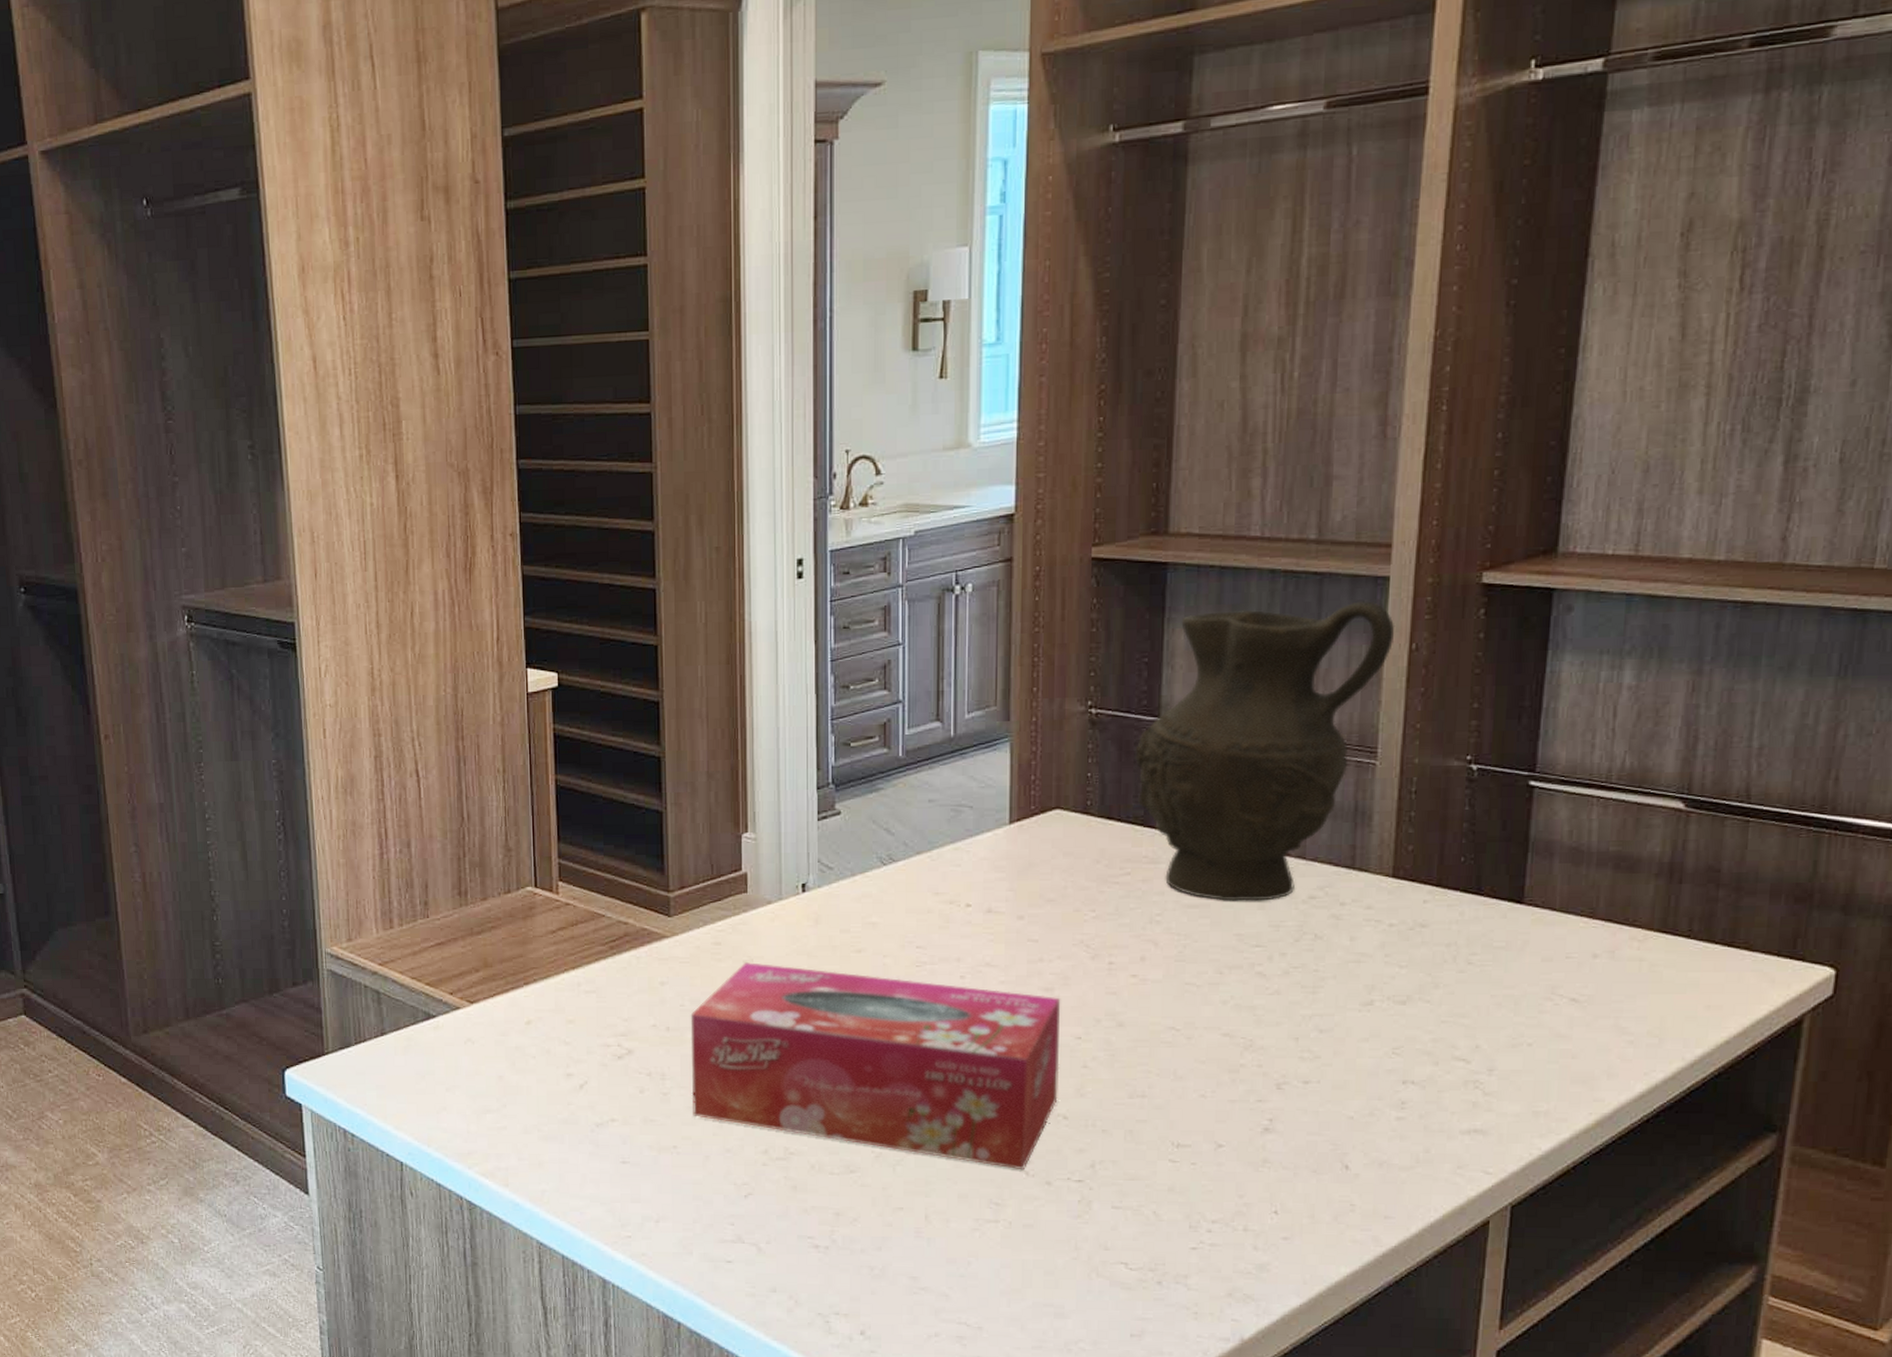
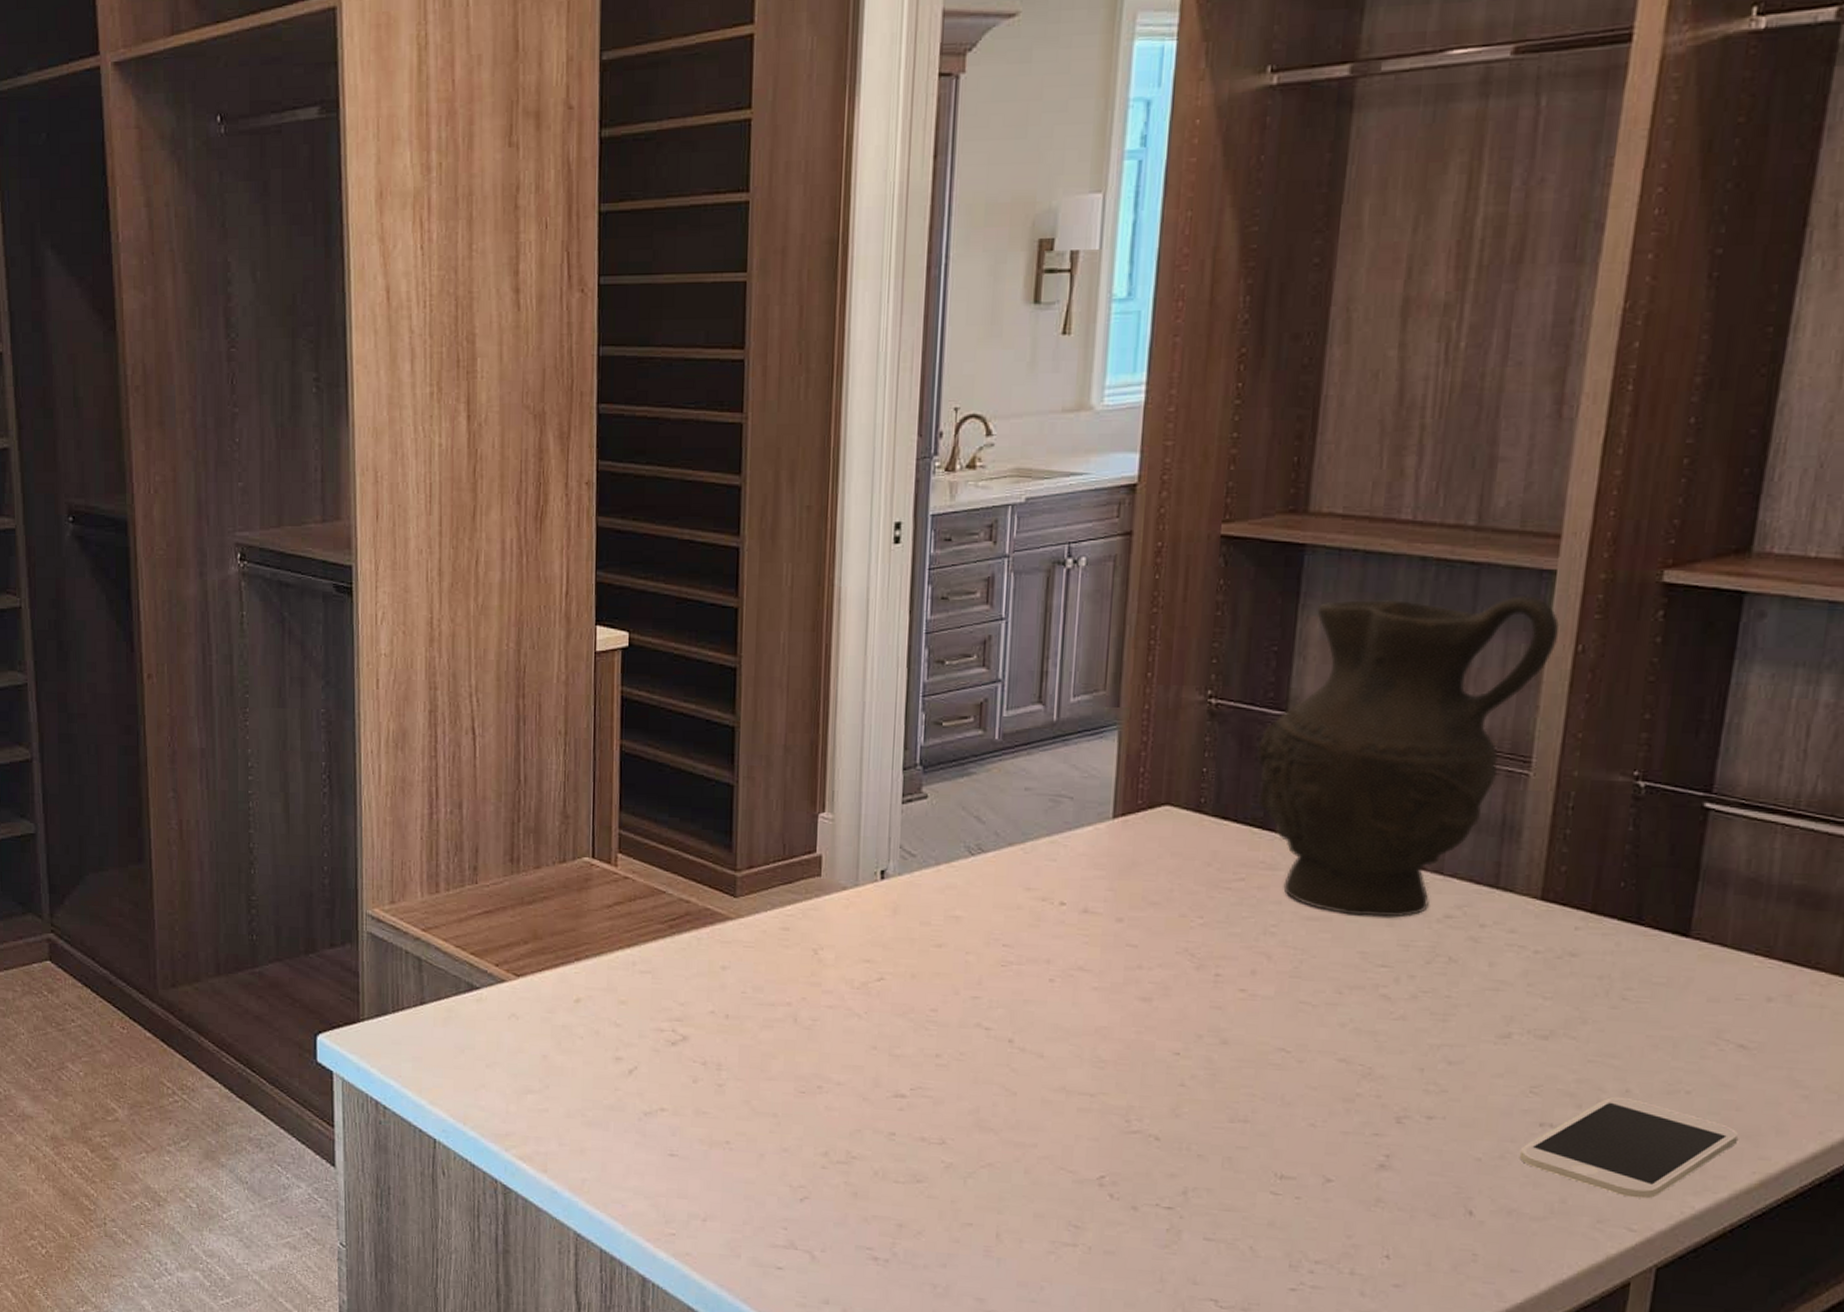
tissue box: present [690,962,1061,1170] -> none [748,951,1160,1193]
smartphone: none [1386,1052,1575,1144] -> present [1519,1096,1738,1199]

